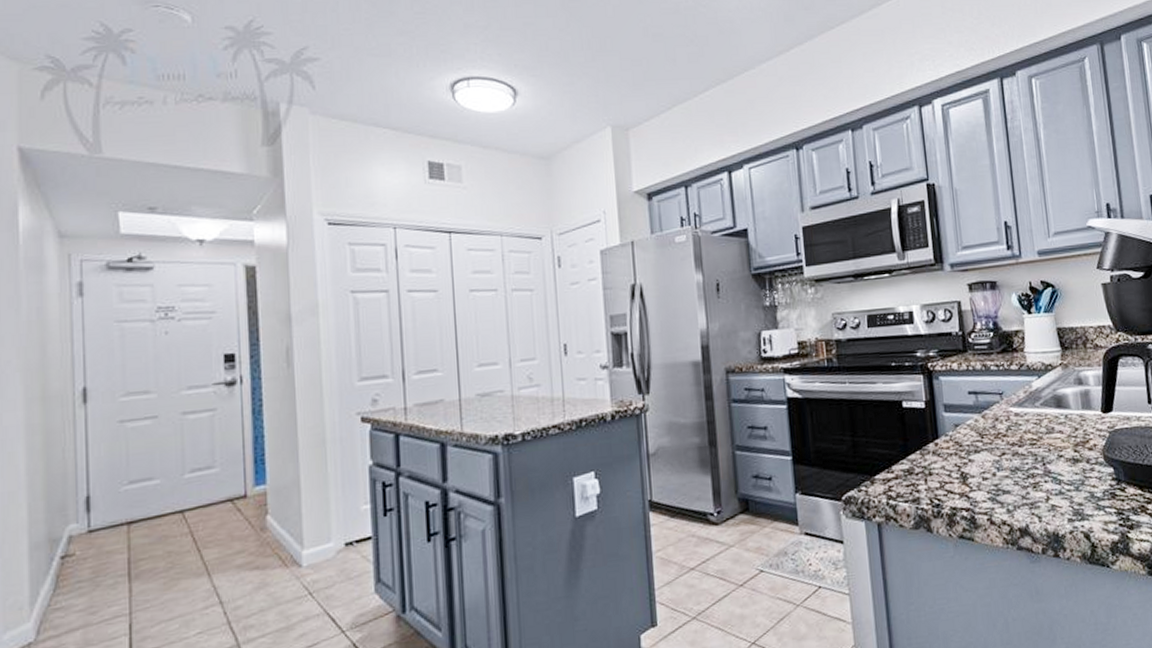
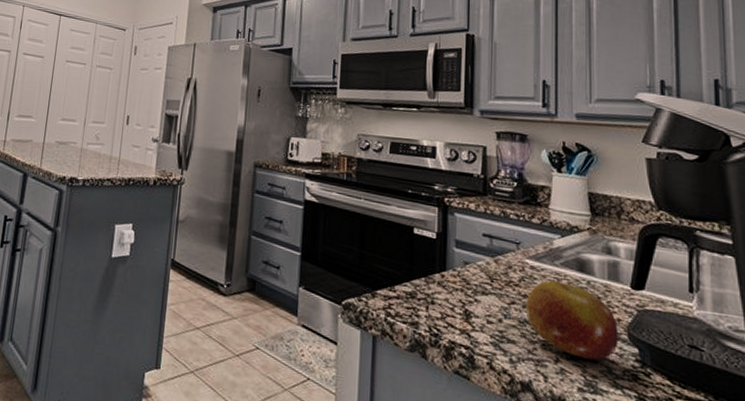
fruit: none [1014,422,1097,491] -> present [525,280,619,361]

